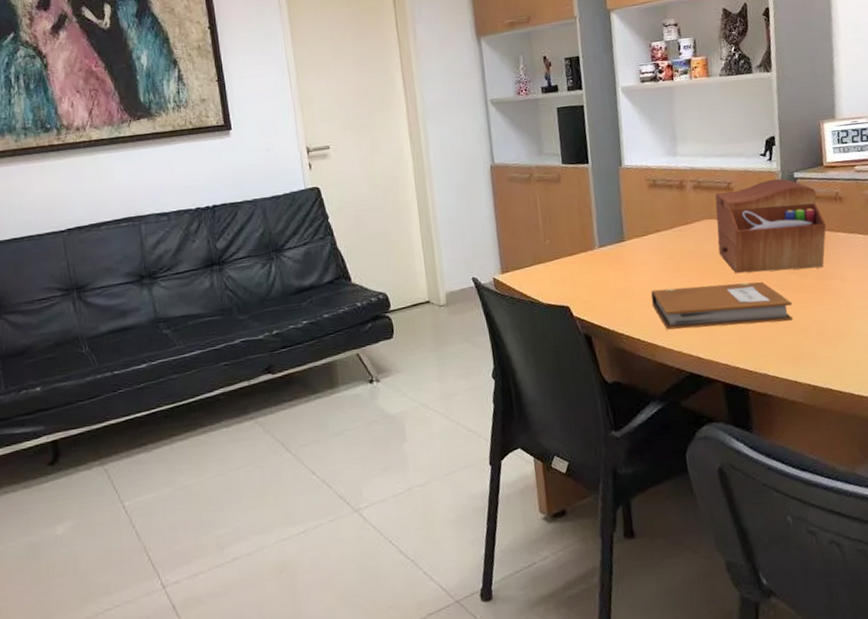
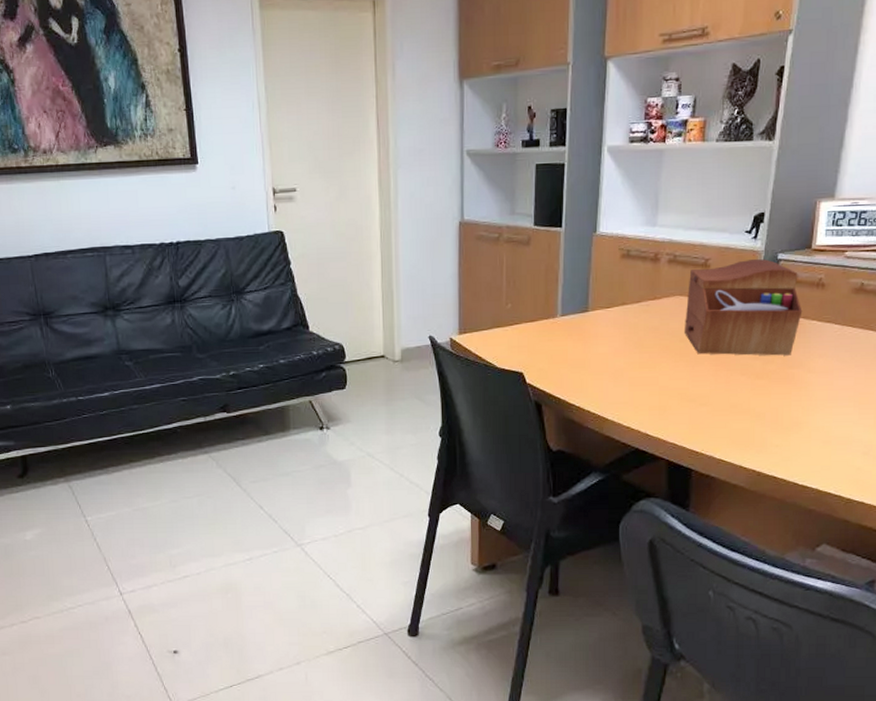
notebook: present [651,281,793,330] -> none [607,363,752,407]

